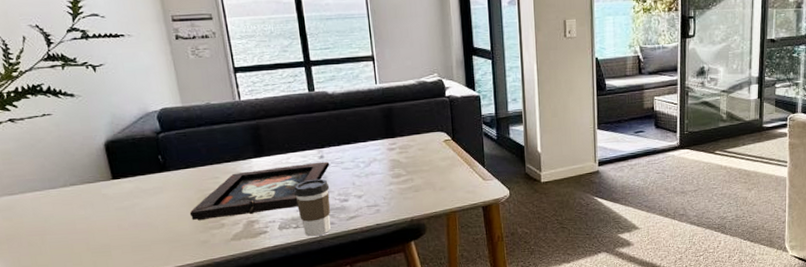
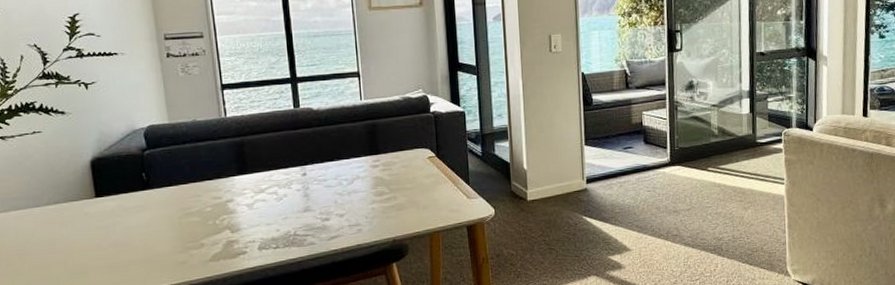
decorative tray: present [189,161,330,221] -> none [169,179,313,240]
coffee cup: present [293,178,331,237] -> none [274,196,312,258]

